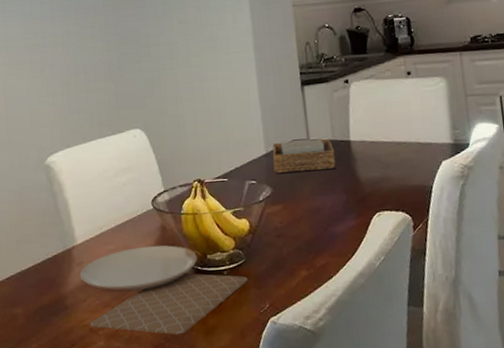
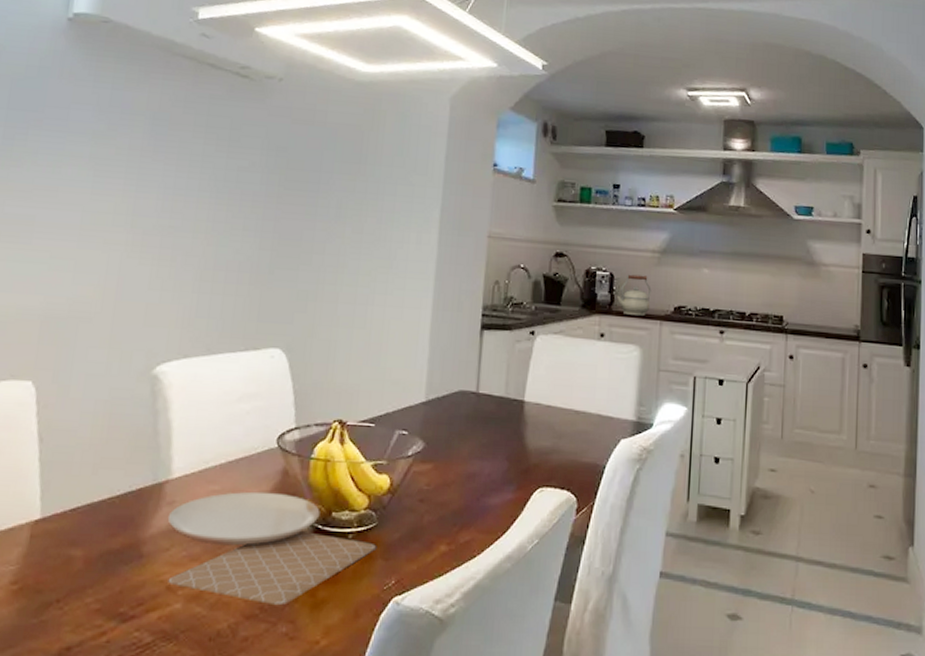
napkin holder: present [272,138,336,173] -> none [431,390,505,431]
kettle: none [415,14,448,52] -> present [616,274,652,317]

